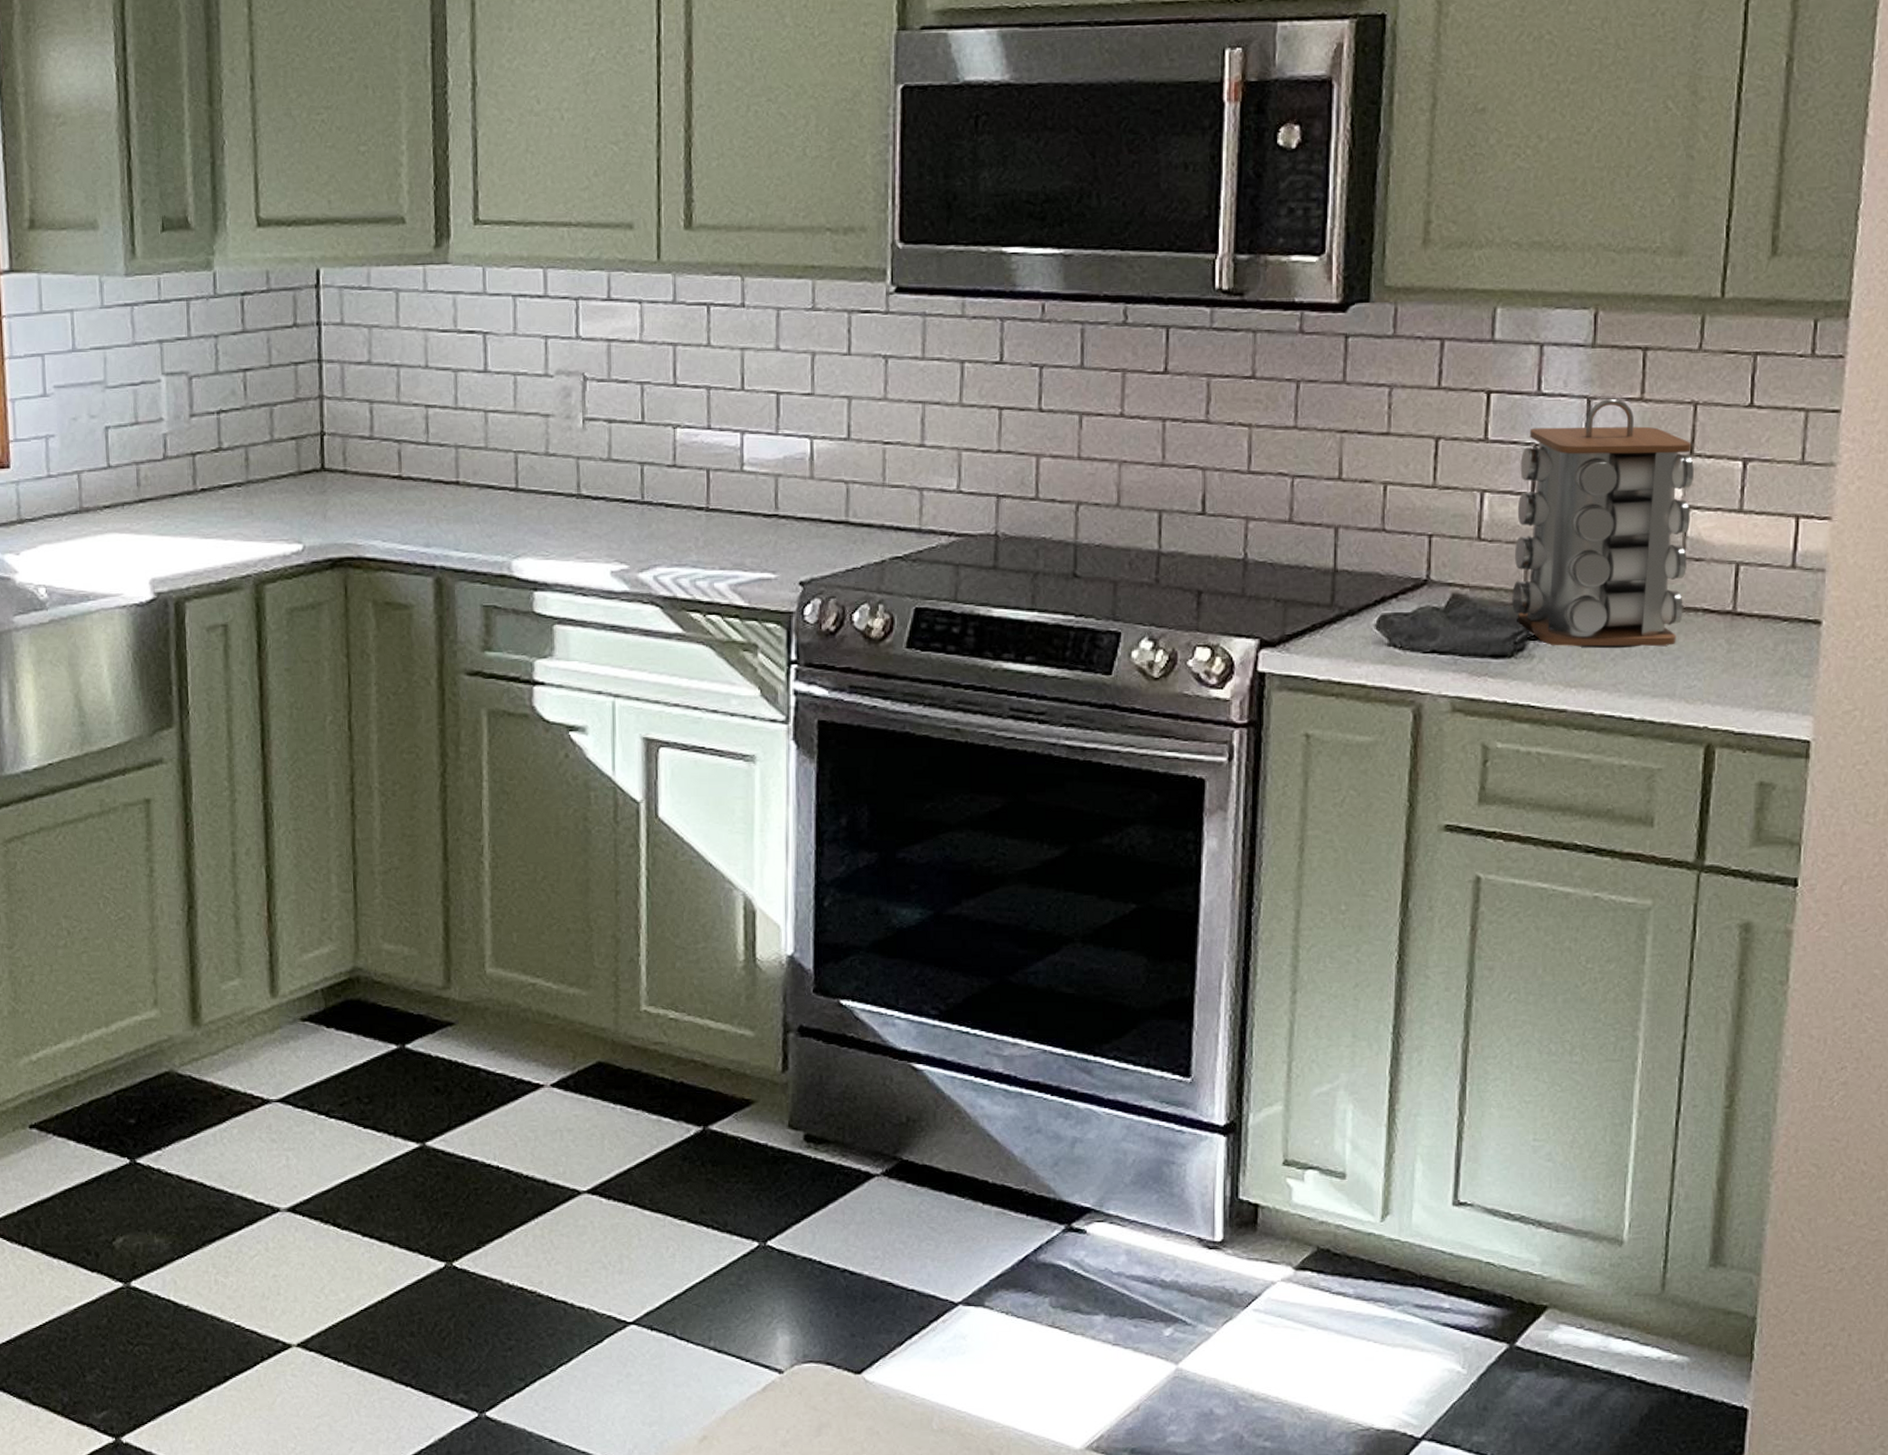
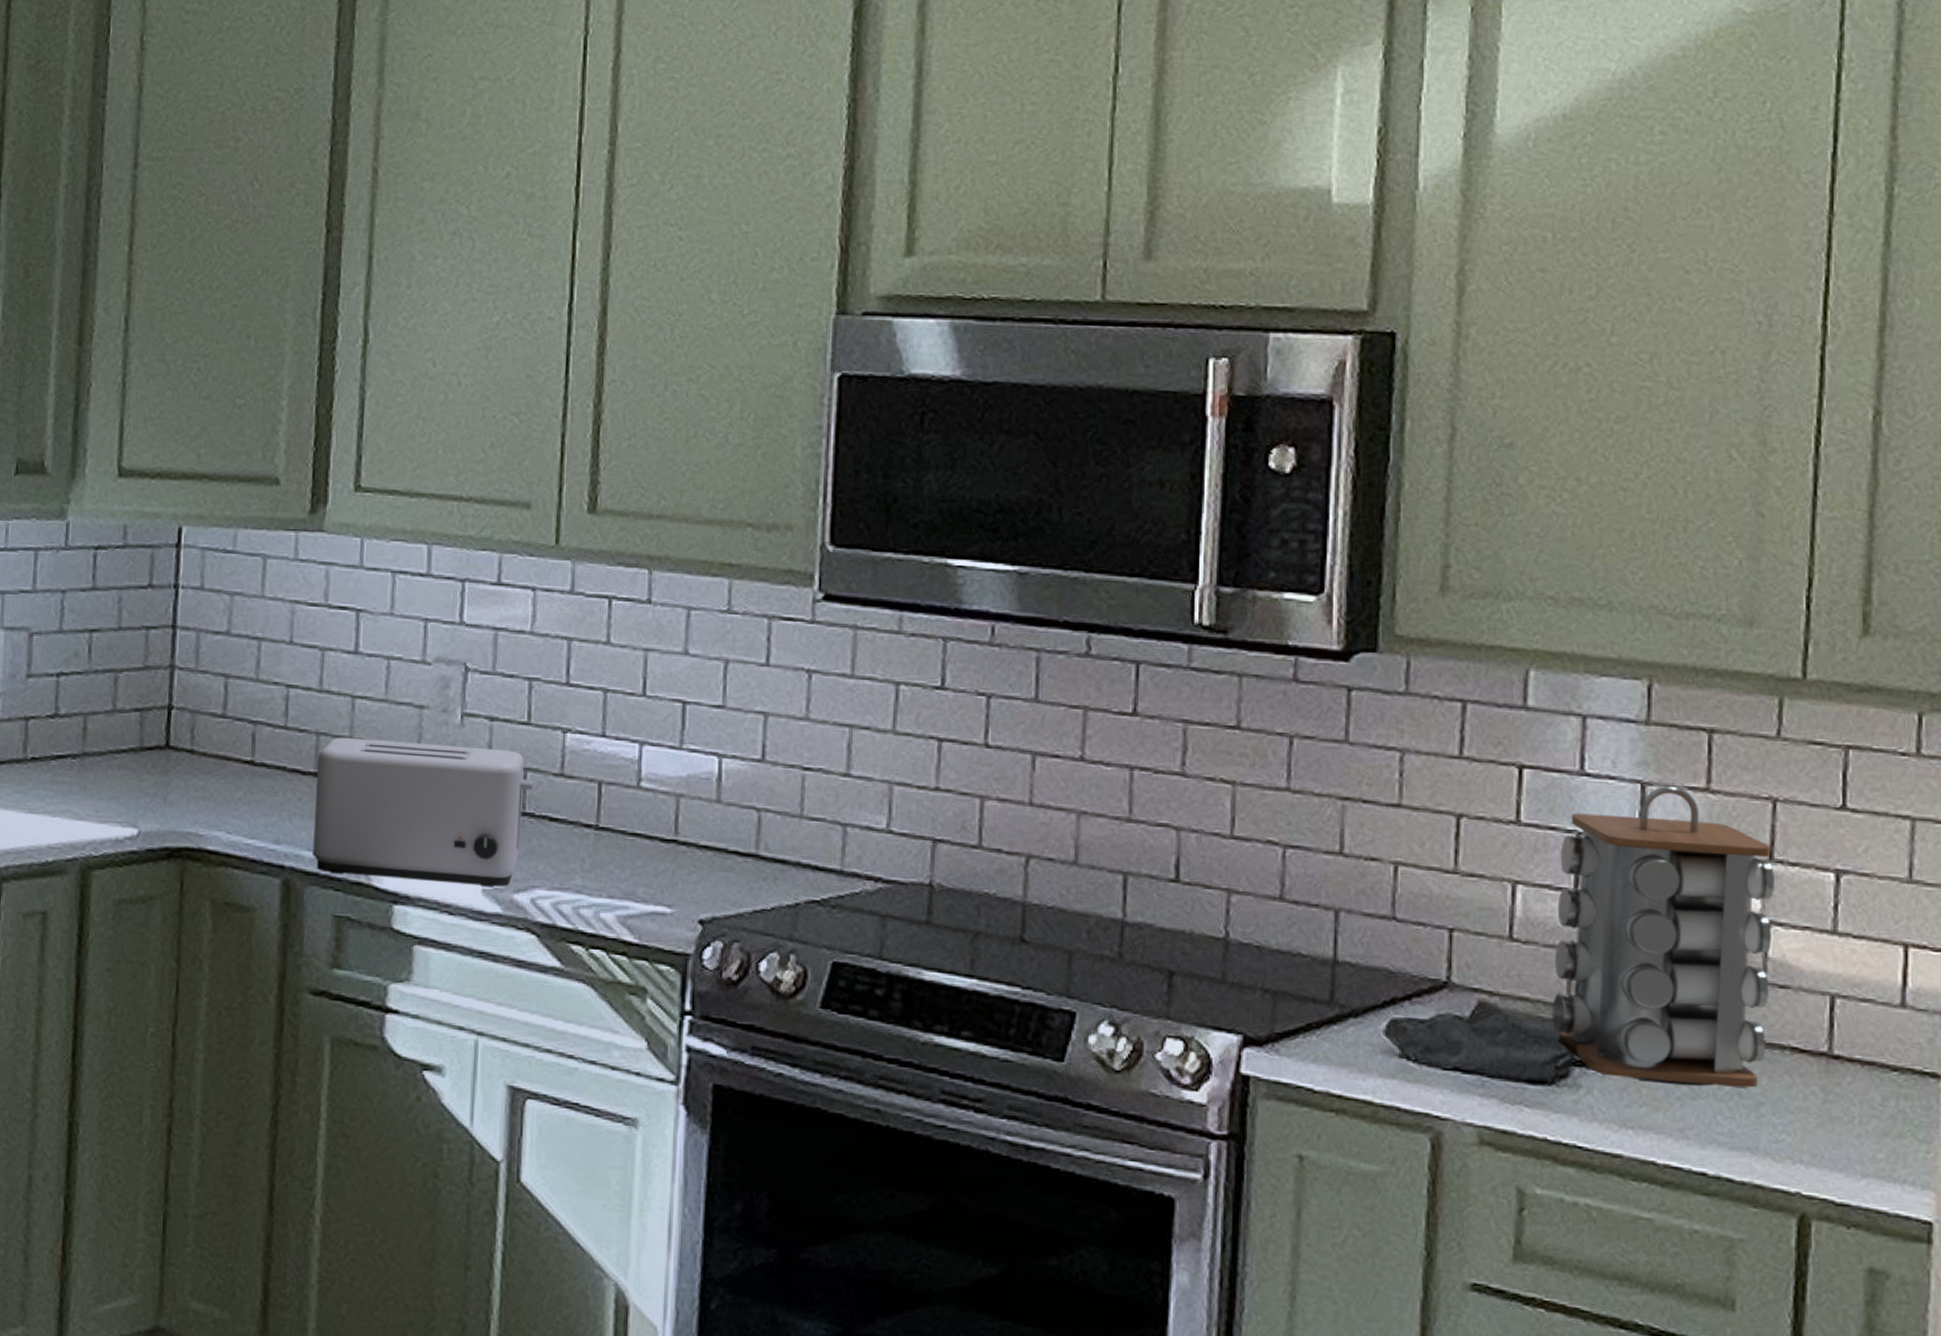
toaster: none [458,447,650,570] -> present [312,737,534,888]

